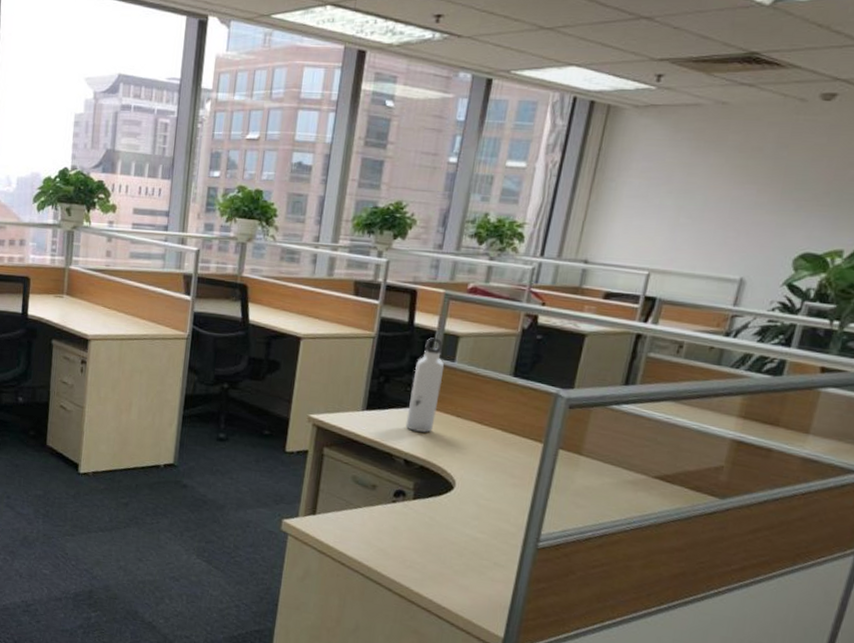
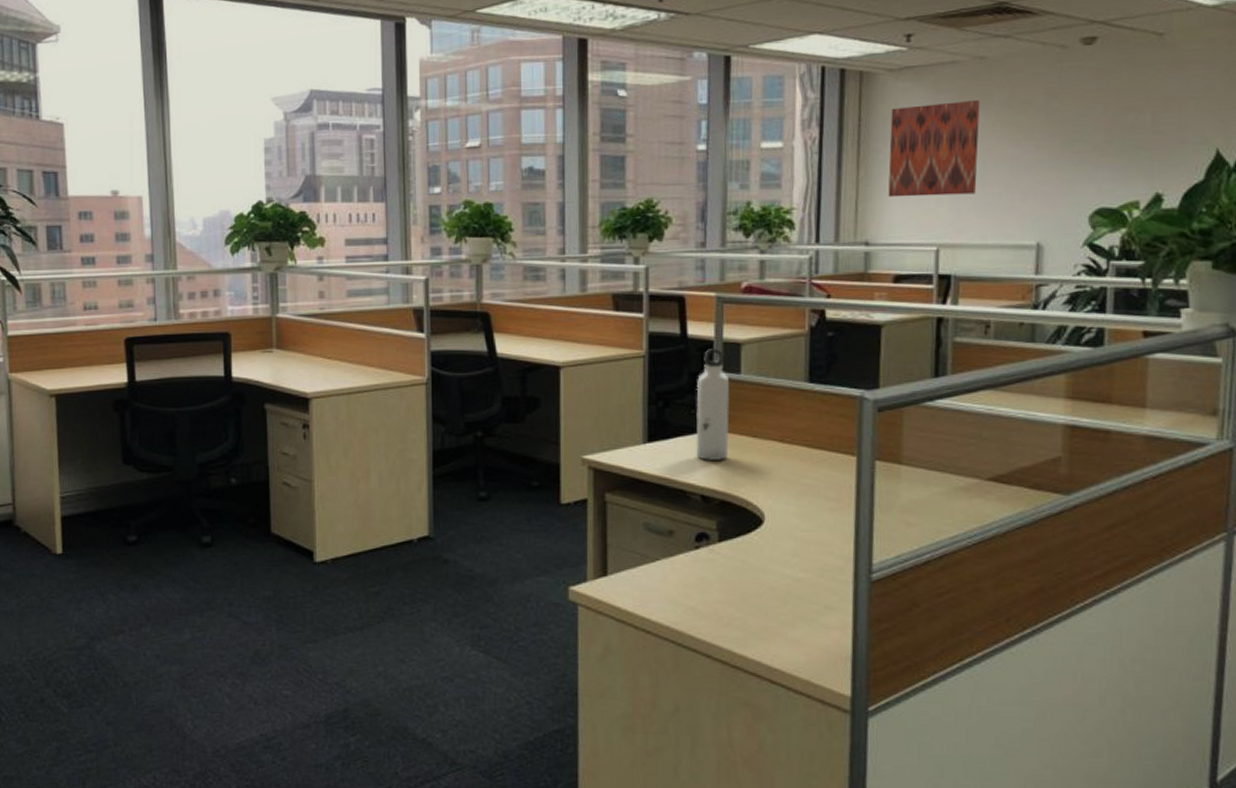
wall art: none [613,141,714,228] -> present [888,100,980,198]

